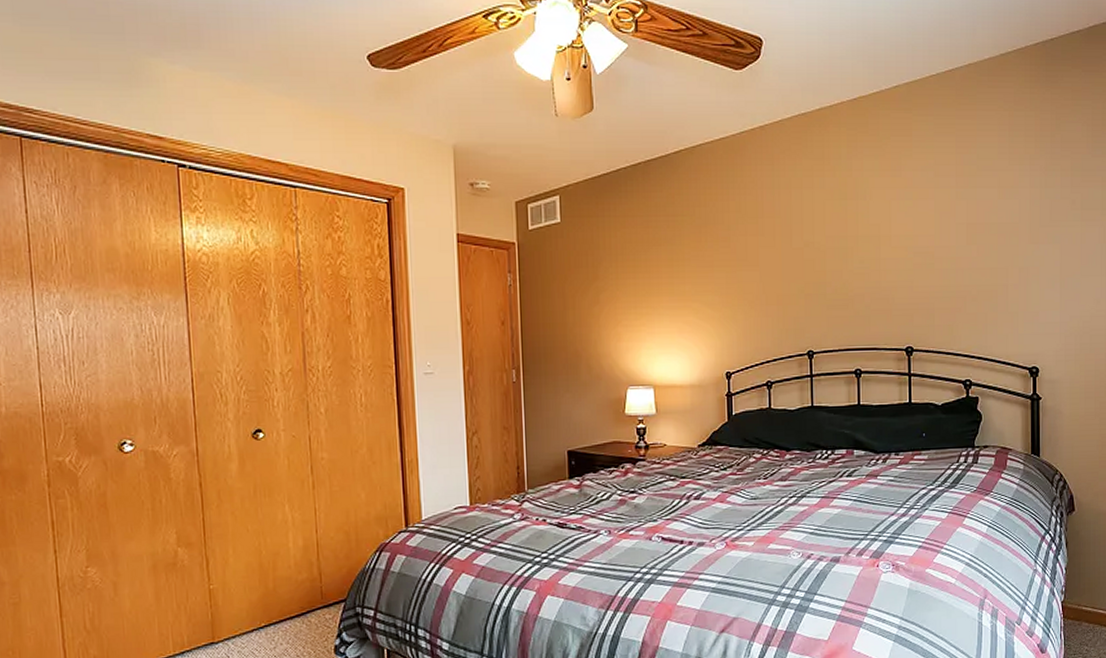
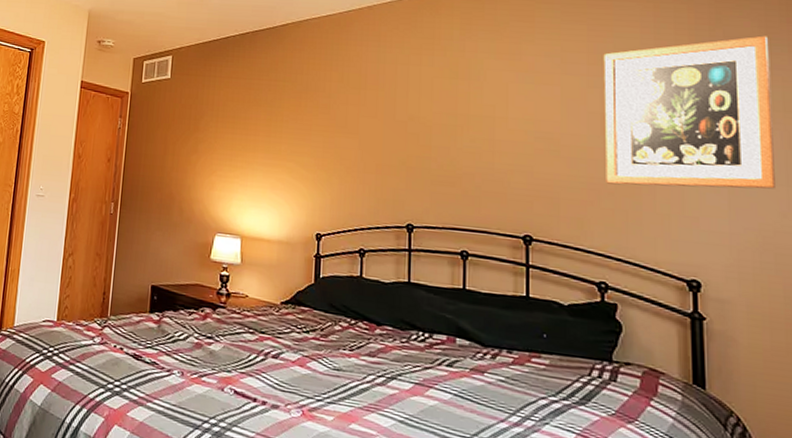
wall art: none [969,139,1094,290] -> present [603,35,775,189]

